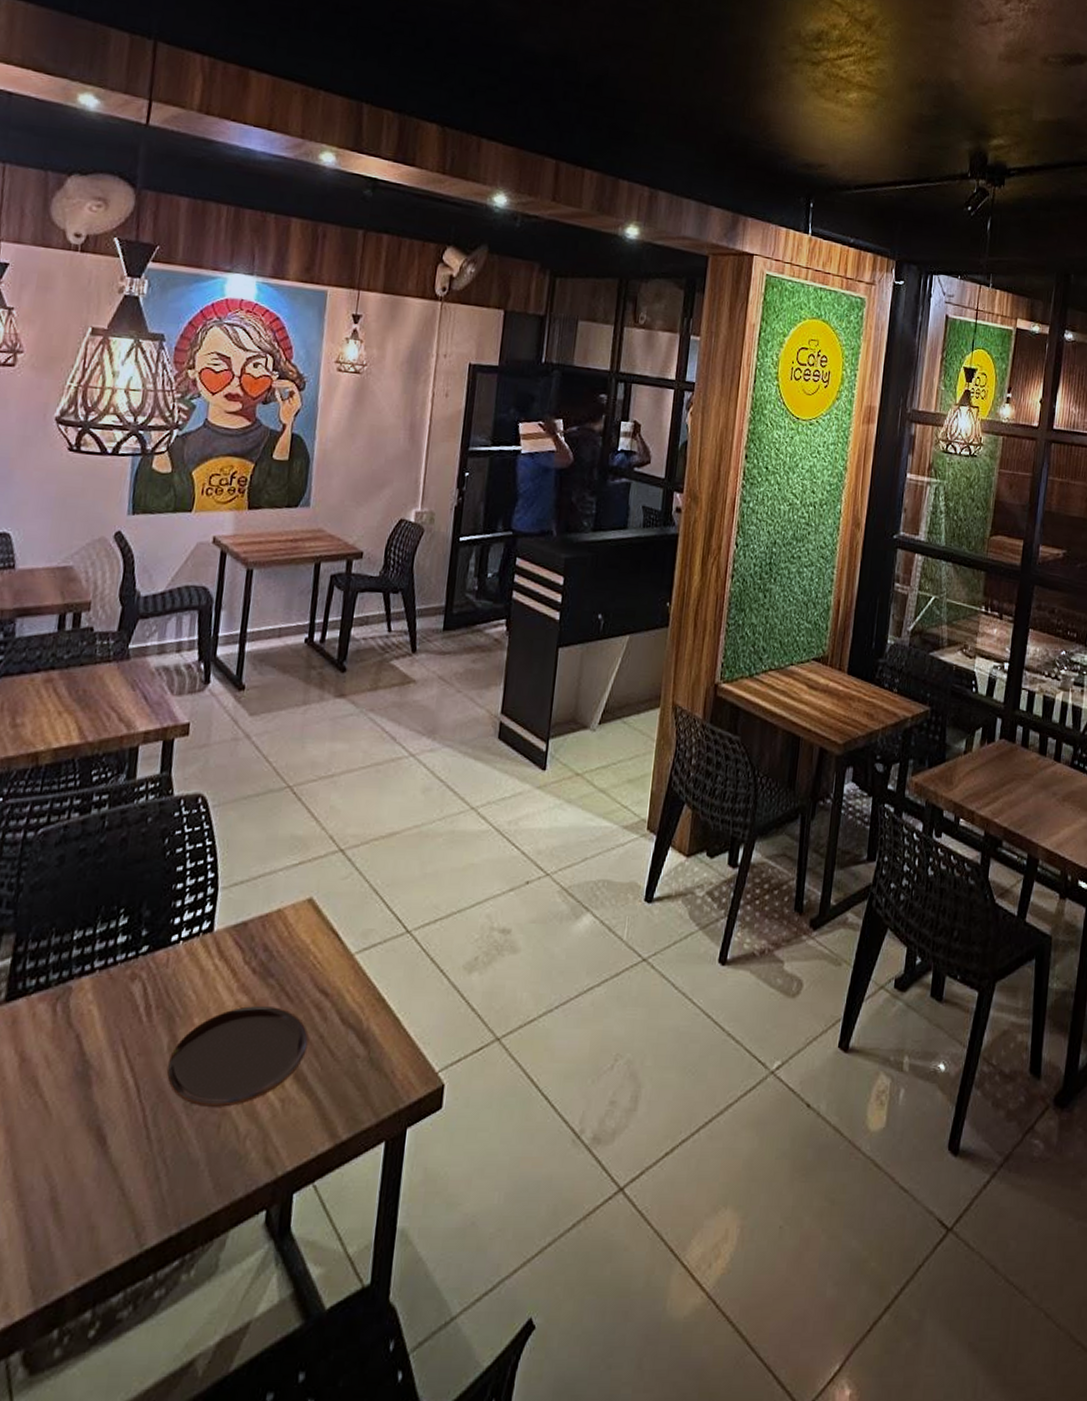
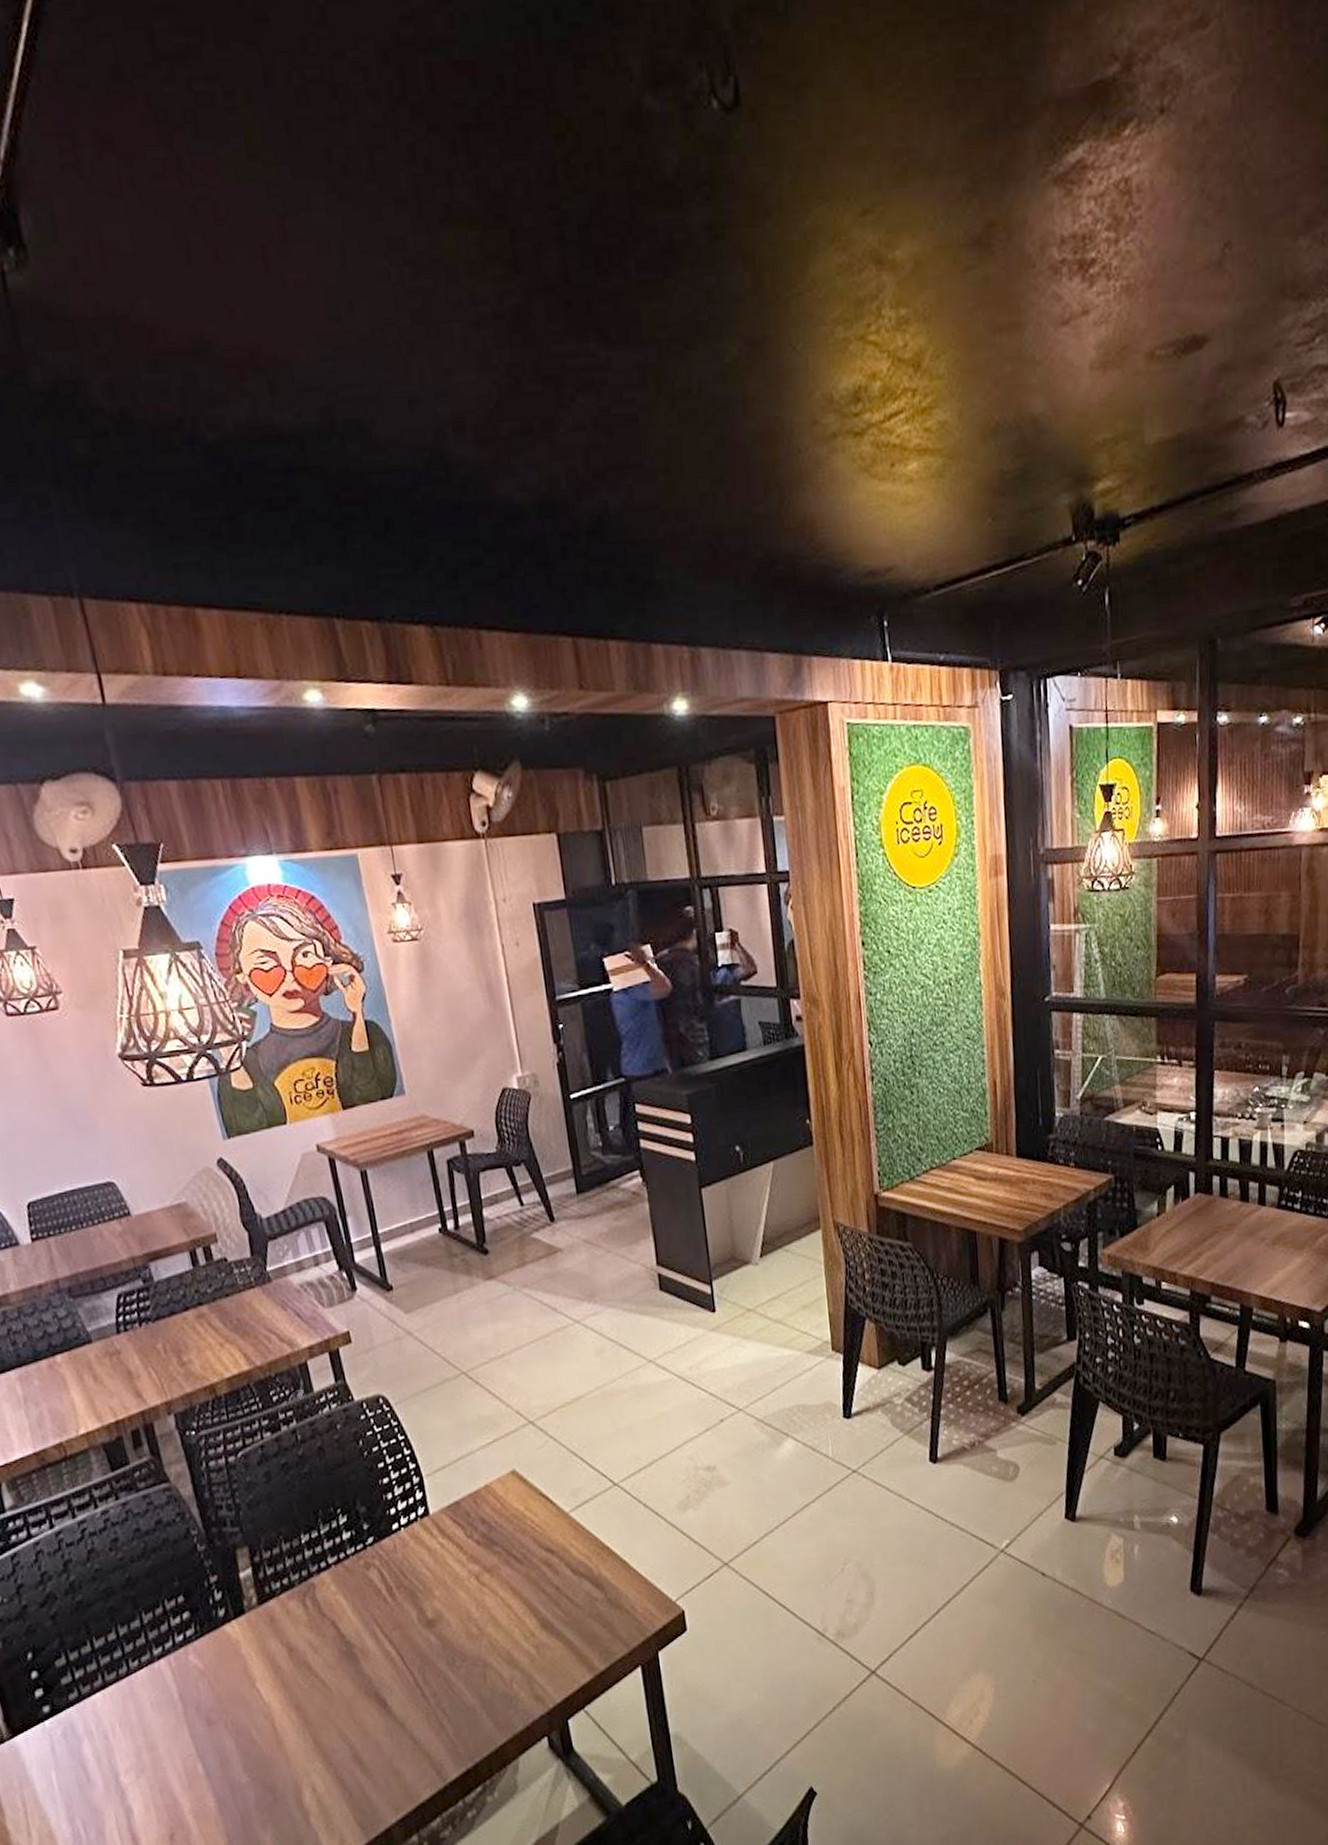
plate: present [166,1005,308,1107] -> none [421,1570,547,1663]

